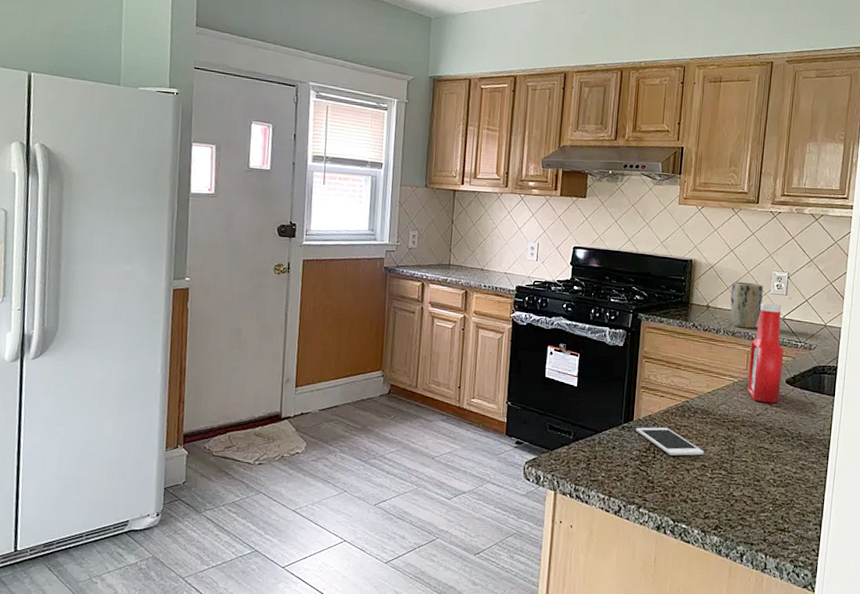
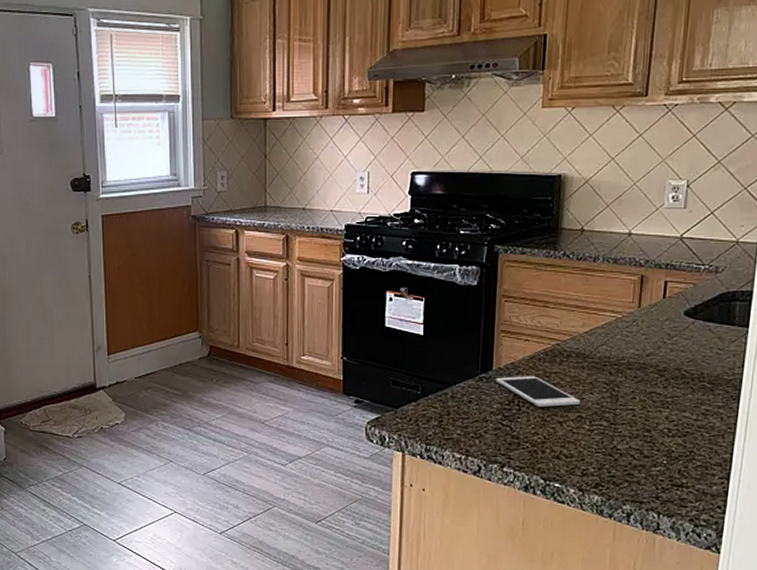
plant pot: present [730,281,763,329] -> none [611,196,654,253]
ketchup bottle: present [747,303,783,404] -> none [633,220,681,341]

